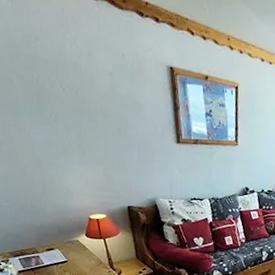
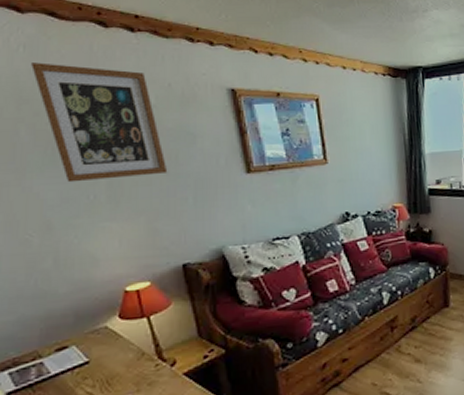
wall art: none [18,19,120,134] -> present [31,62,168,183]

